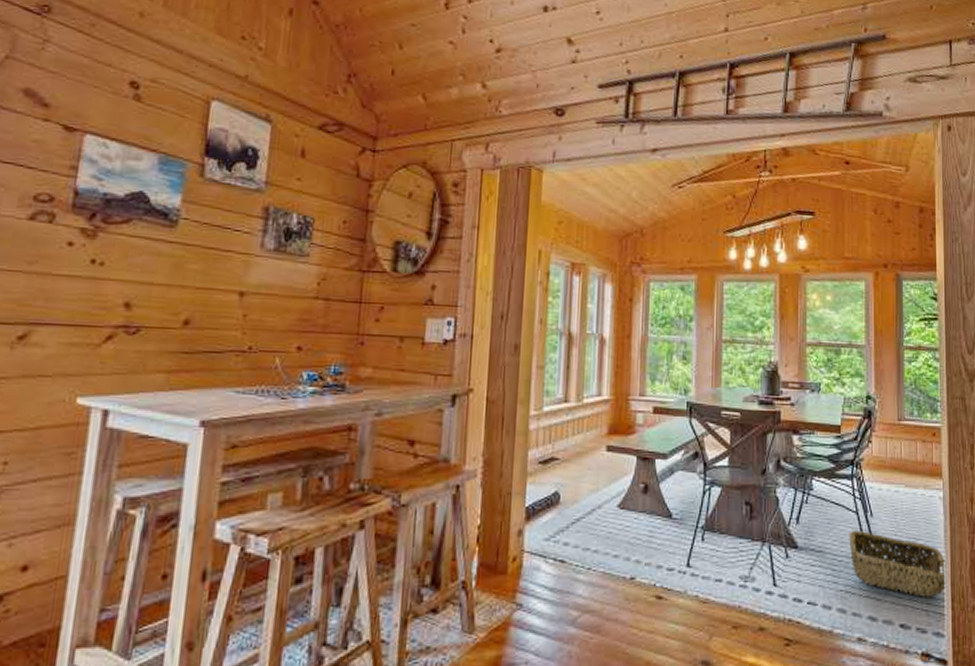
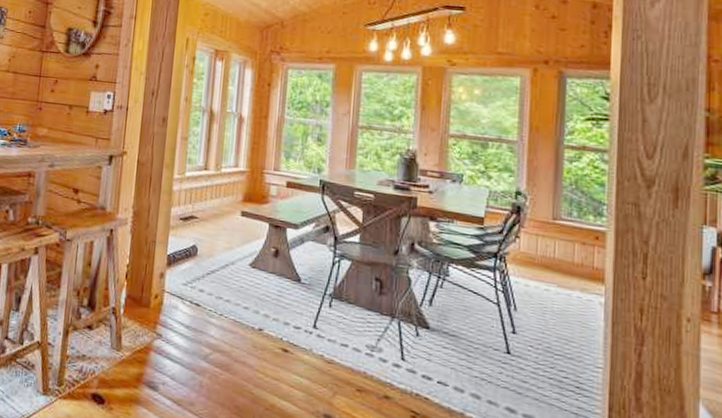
woven basket: present [849,529,947,597] -> none [487,320,605,402]

